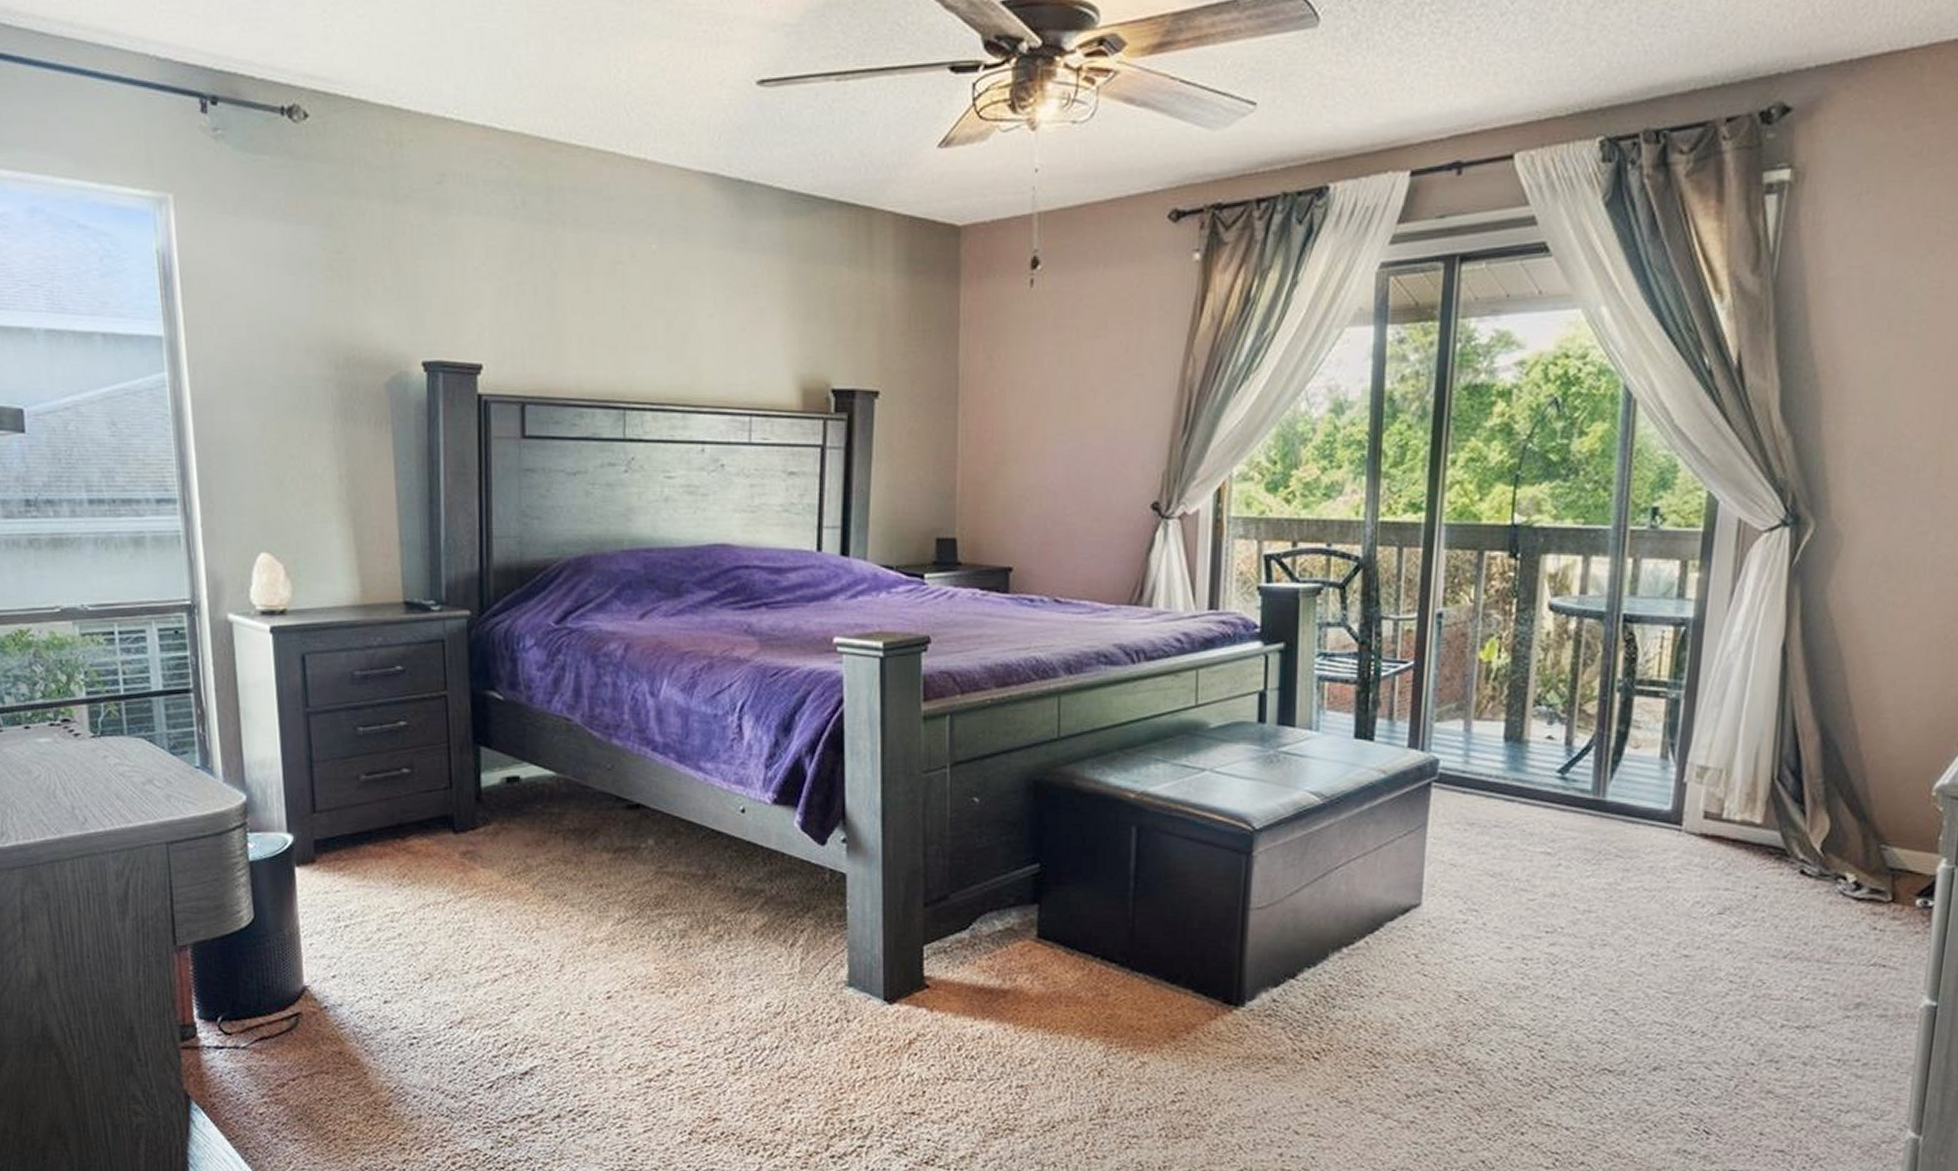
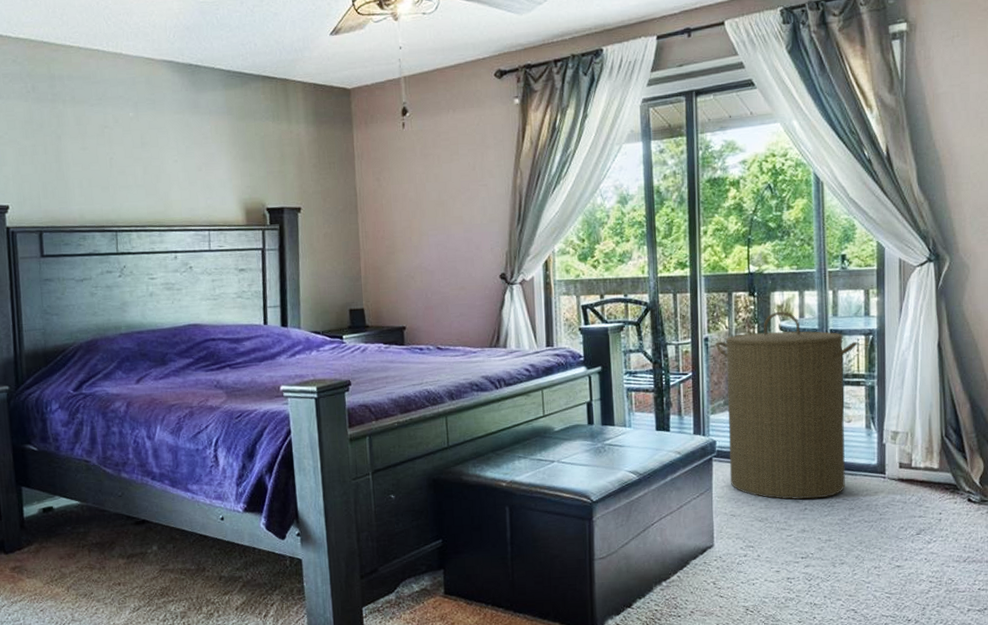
laundry hamper: none [1452,583,1662,852] -> present [715,311,857,500]

